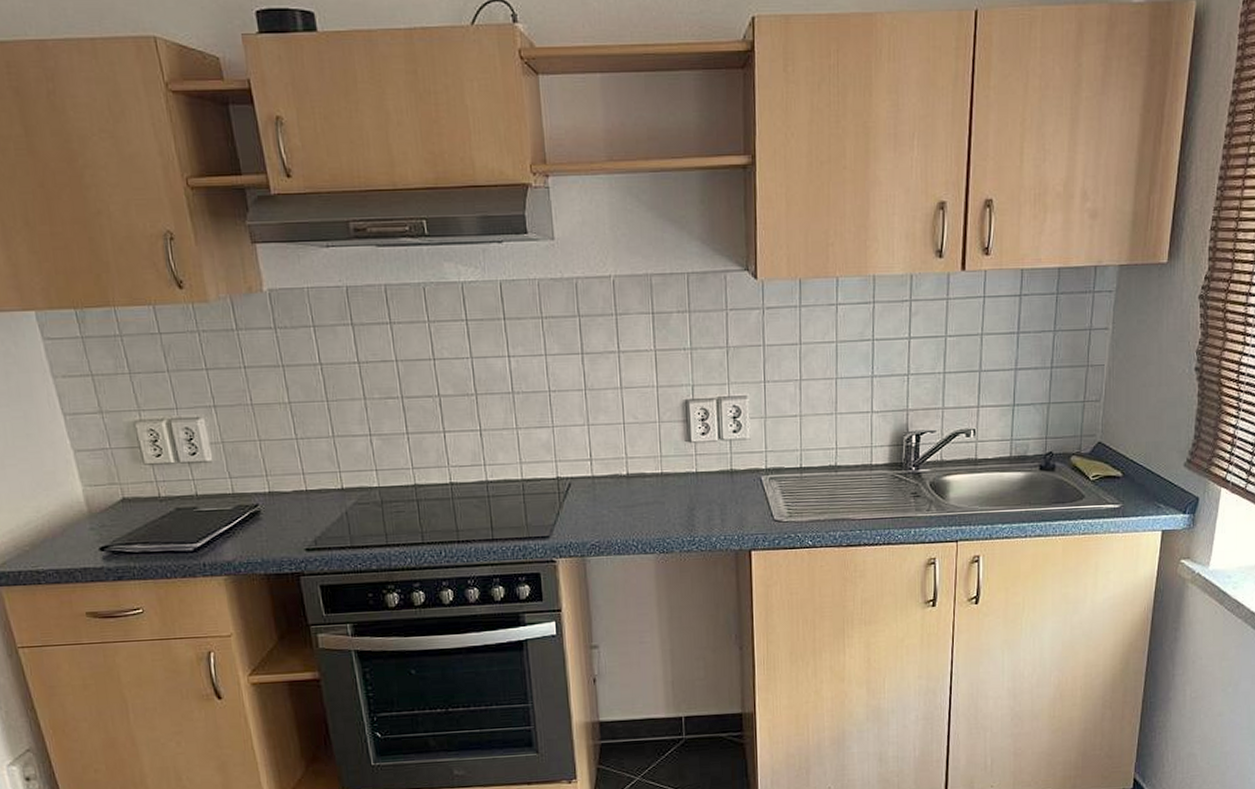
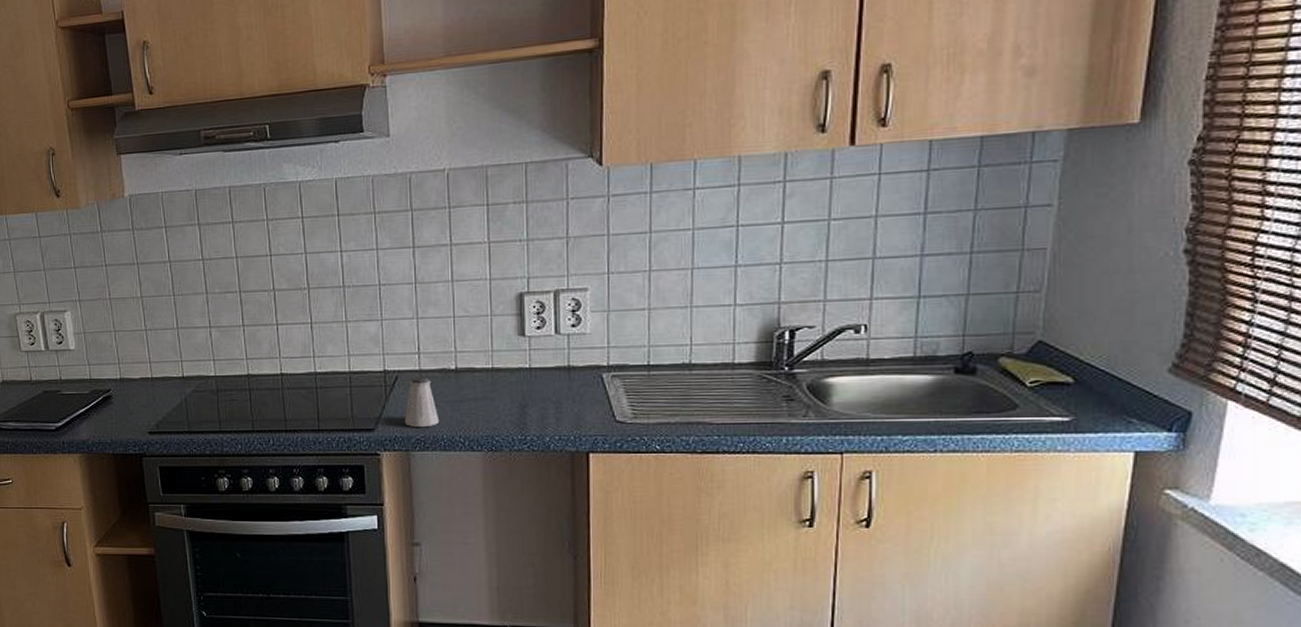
saltshaker: none [579,482,613,533] -> present [404,376,440,427]

